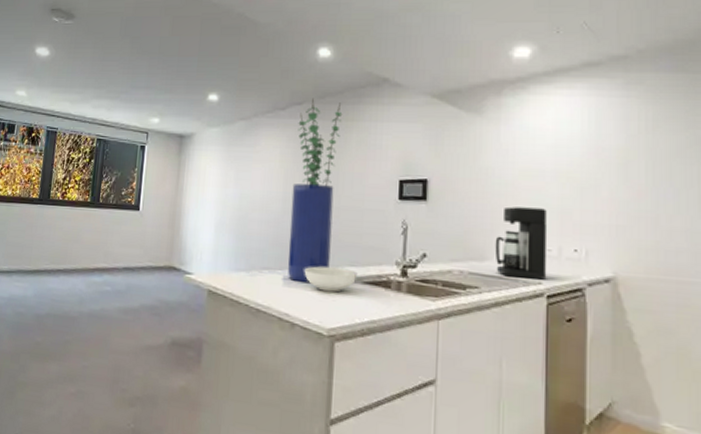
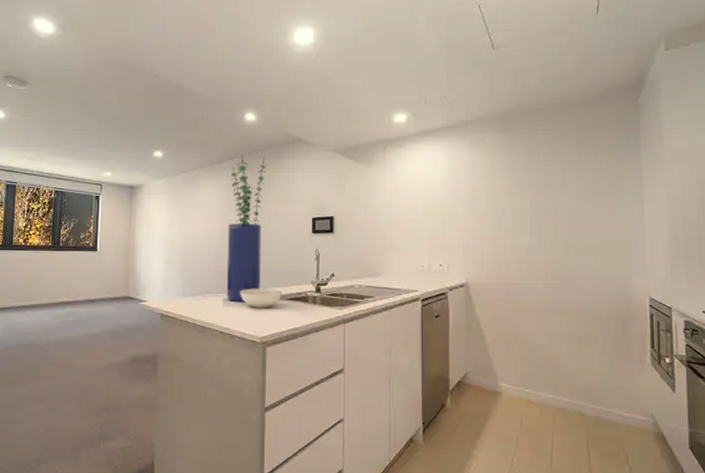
coffee maker: present [494,206,548,280] -> none [384,235,421,288]

